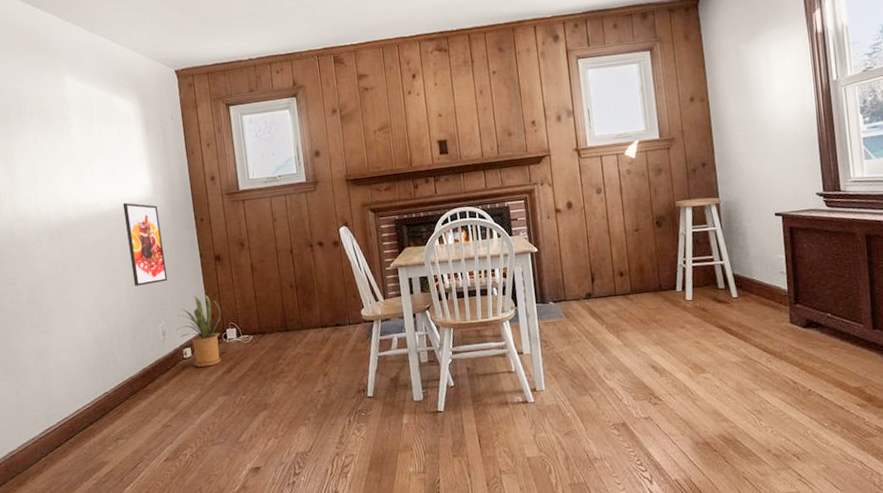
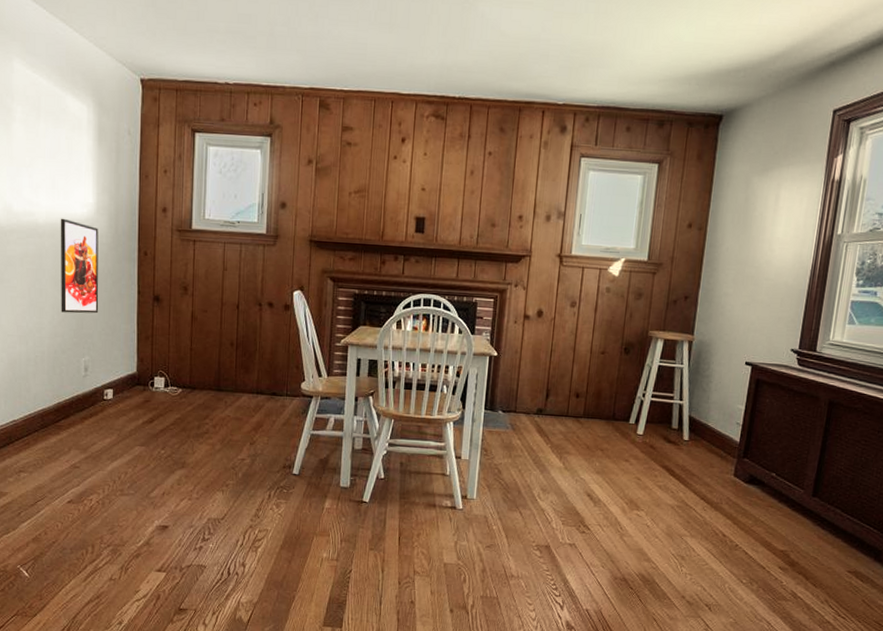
house plant: present [176,293,222,368] -> none [100,334,151,413]

